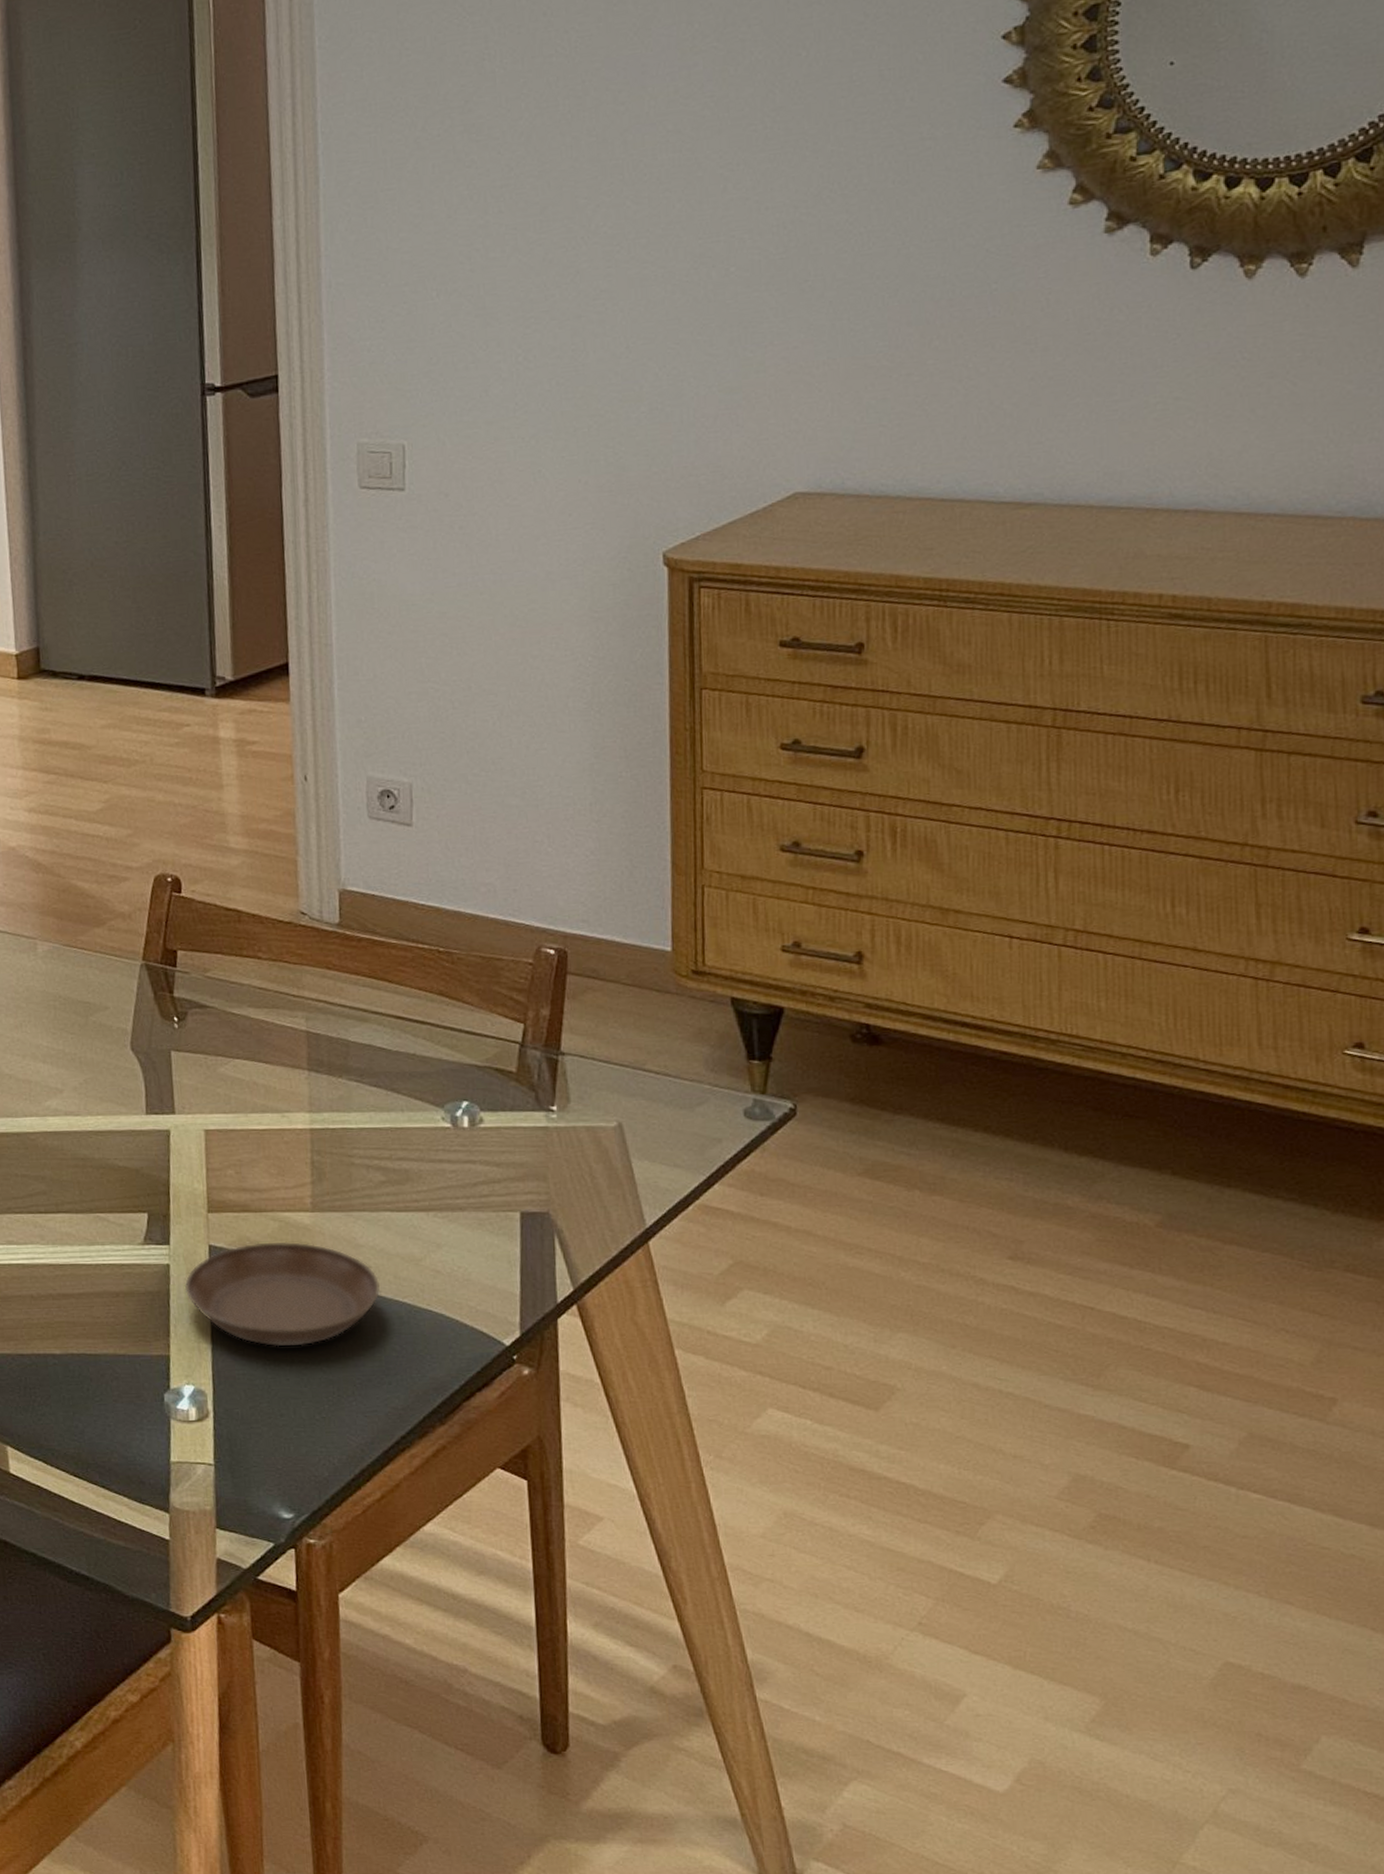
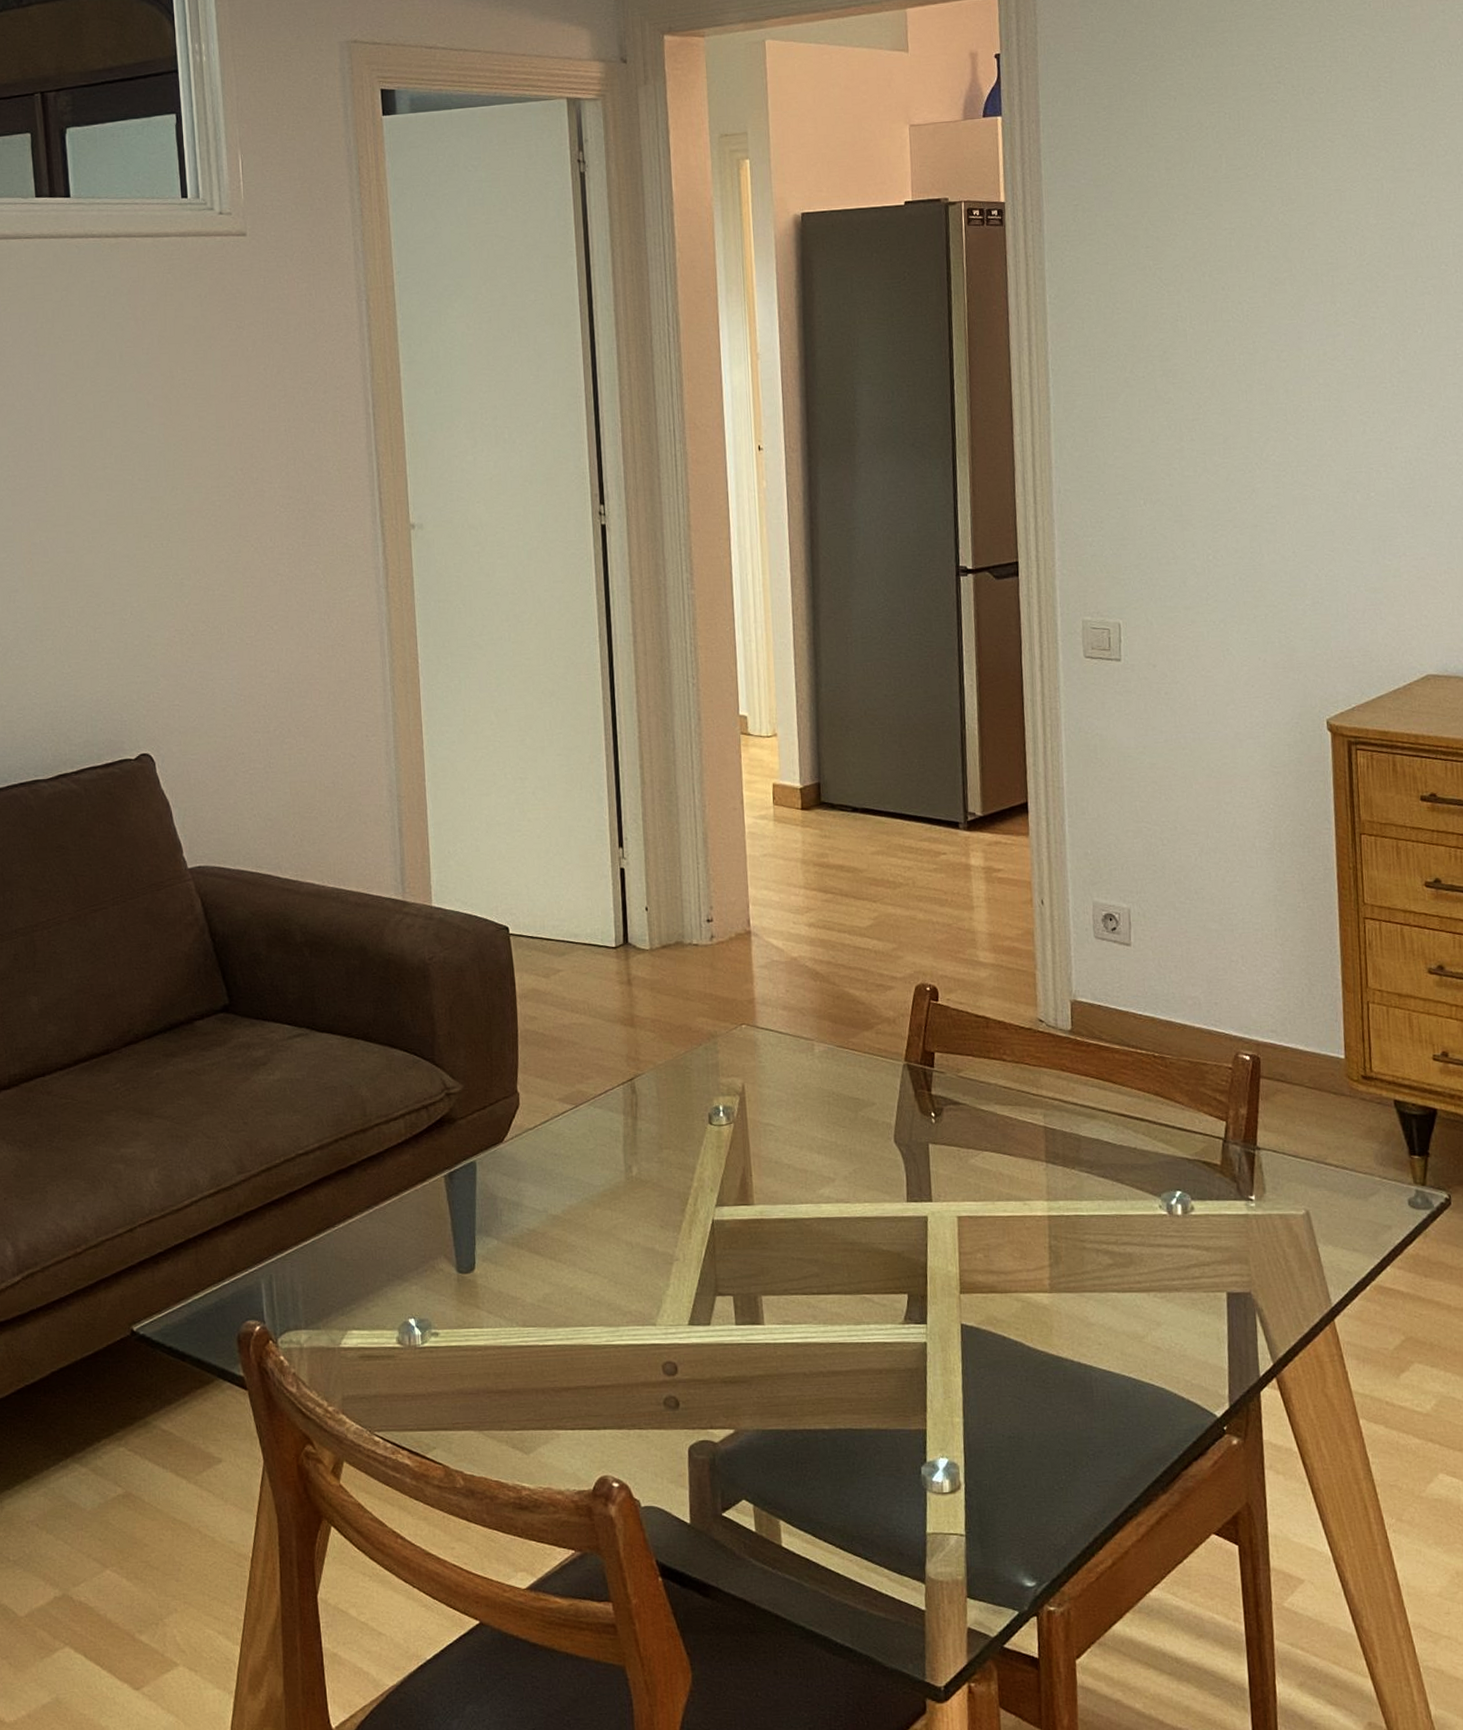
saucer: present [184,1241,380,1347] -> none [939,1320,1109,1420]

